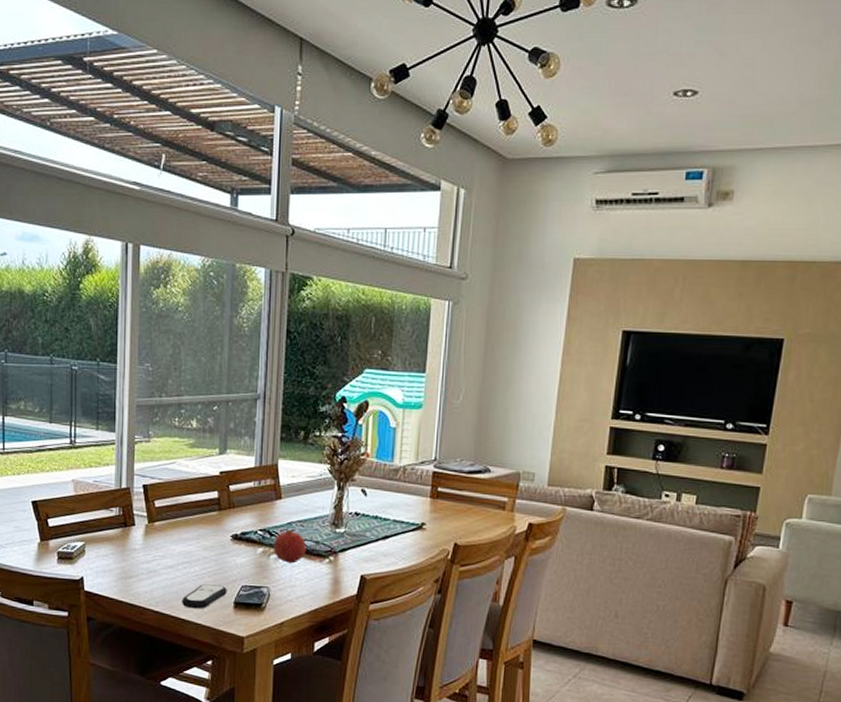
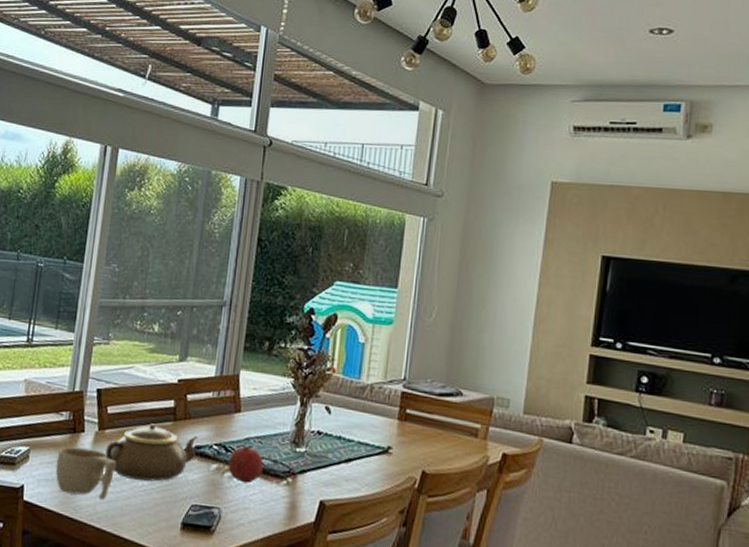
cup: none [111,540,167,587] -> present [55,447,116,501]
teapot: none [157,514,243,567] -> present [105,423,198,482]
remote control: present [182,584,227,609] -> none [126,500,175,529]

